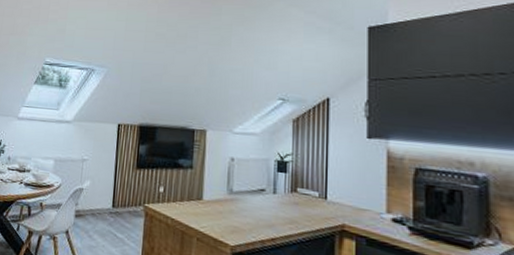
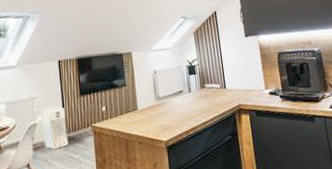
air purifier: none [87,174,117,222] -> present [41,107,68,149]

